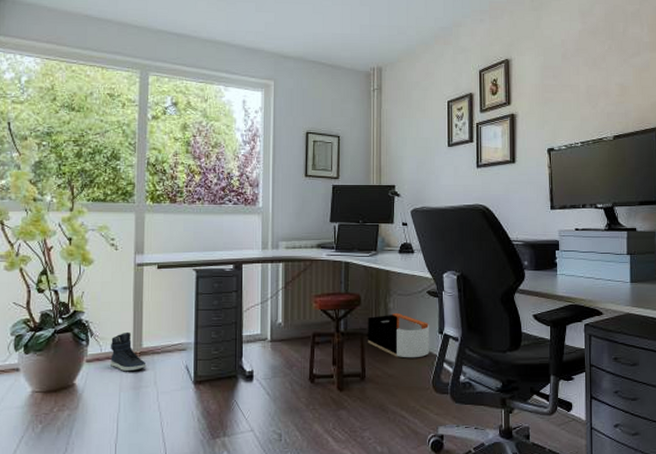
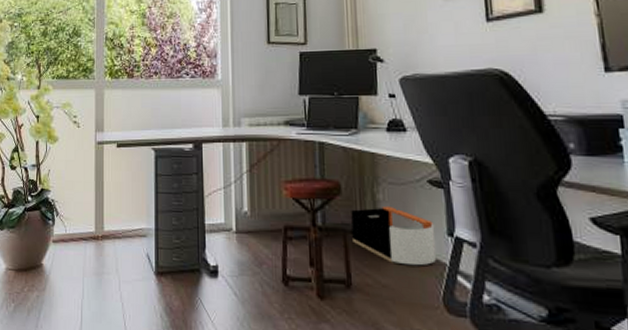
sneaker: present [110,331,147,372] -> none [74,213,108,256]

